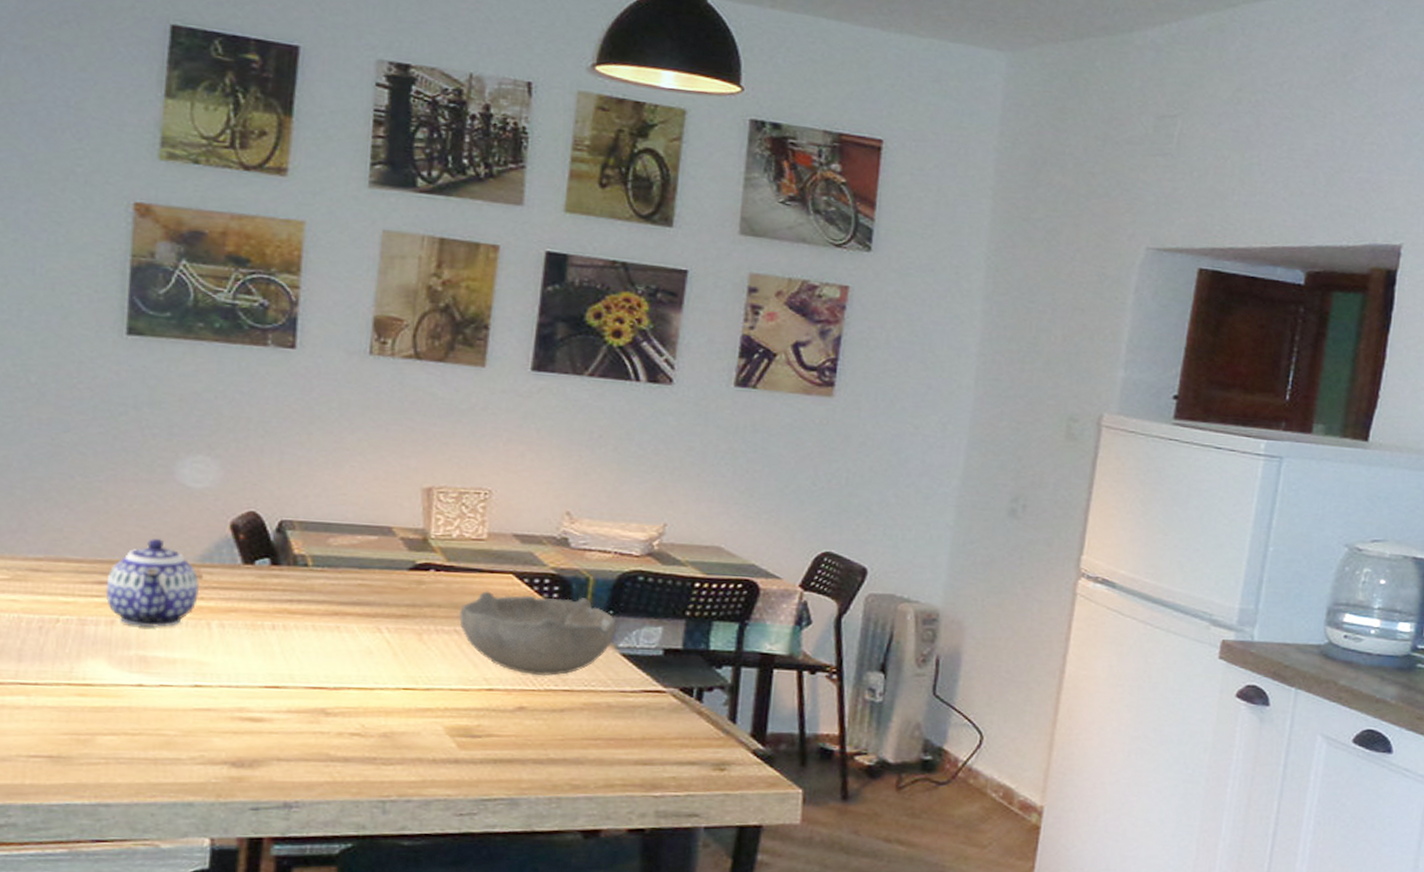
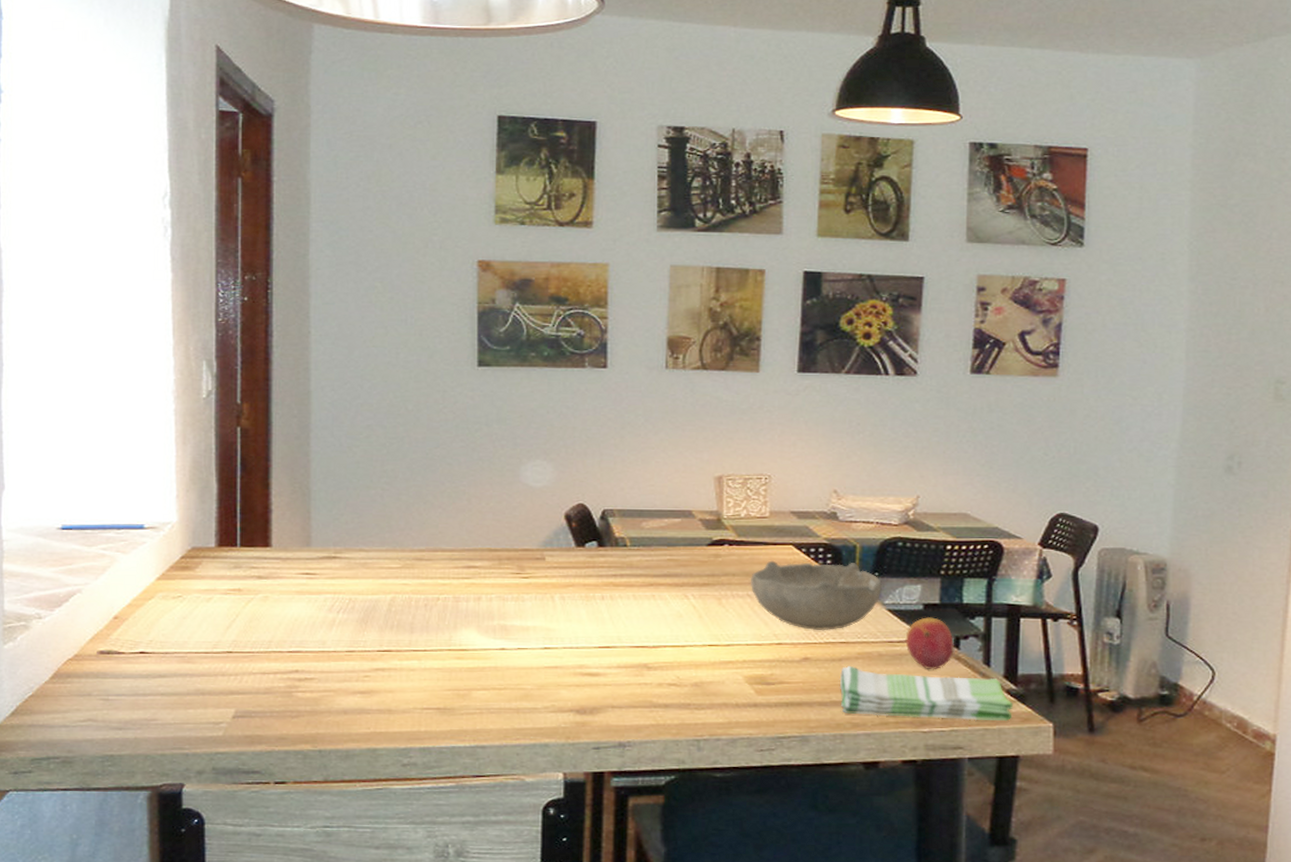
teapot: present [105,538,200,628] -> none [473,529,544,602]
dish towel: none [559,717,759,787] -> present [839,665,1013,722]
fruit: none [640,664,696,726] -> present [905,617,954,670]

